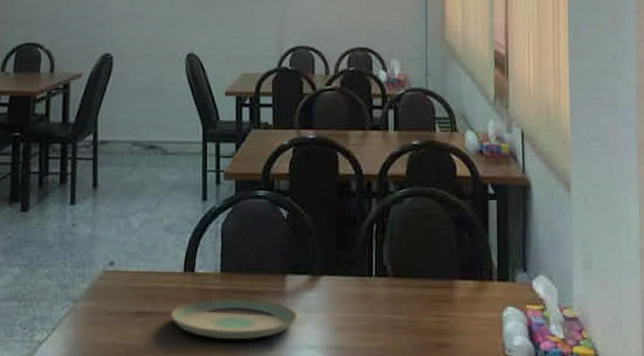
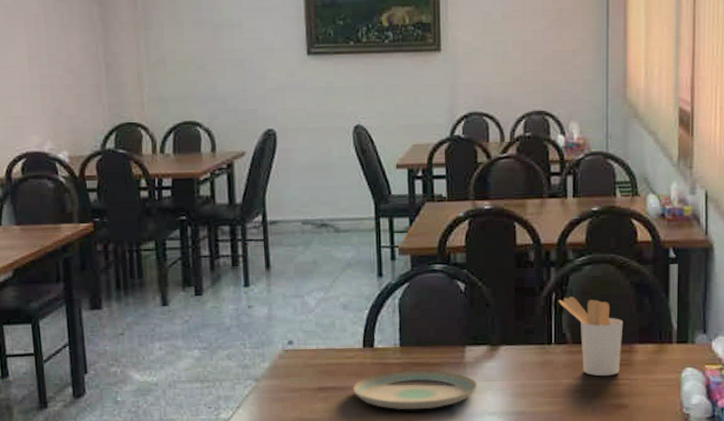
utensil holder: none [379,228,444,312] -> present [558,297,624,376]

